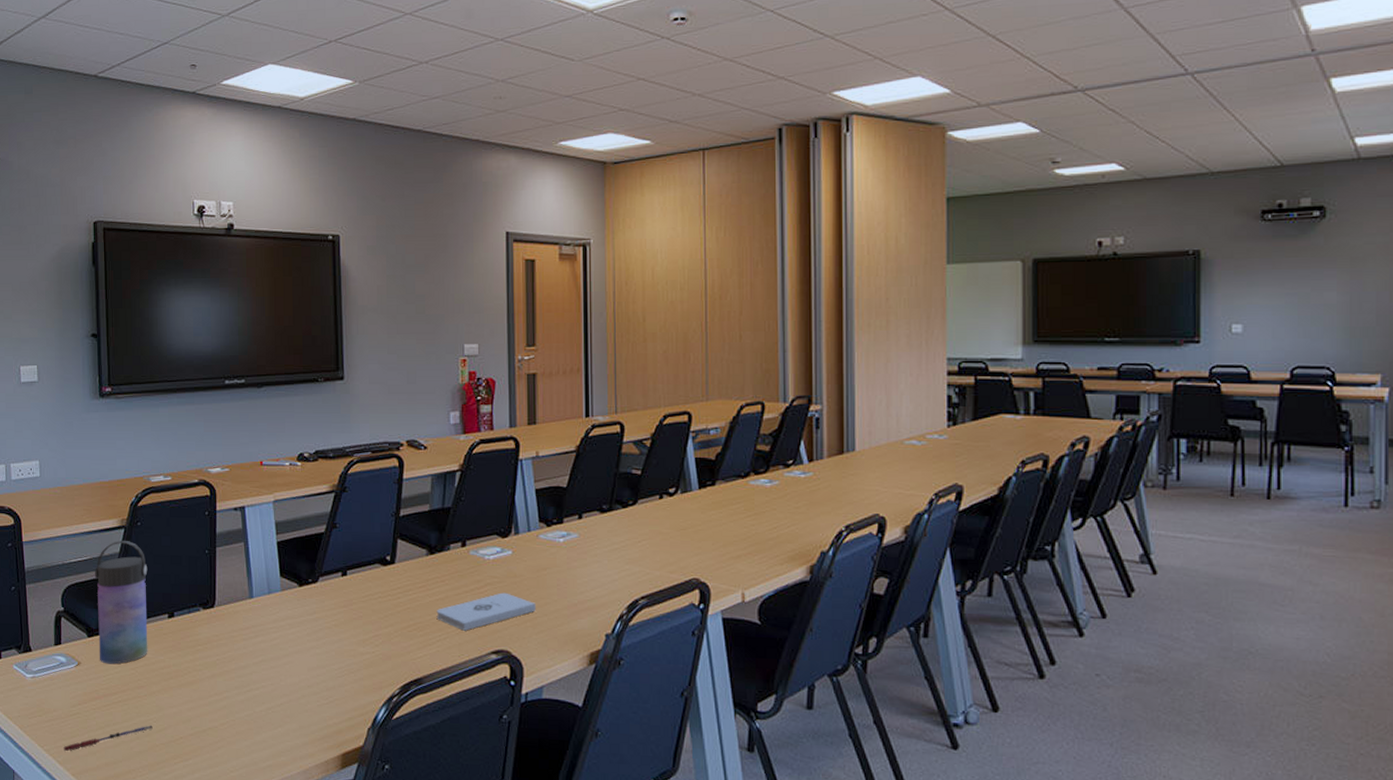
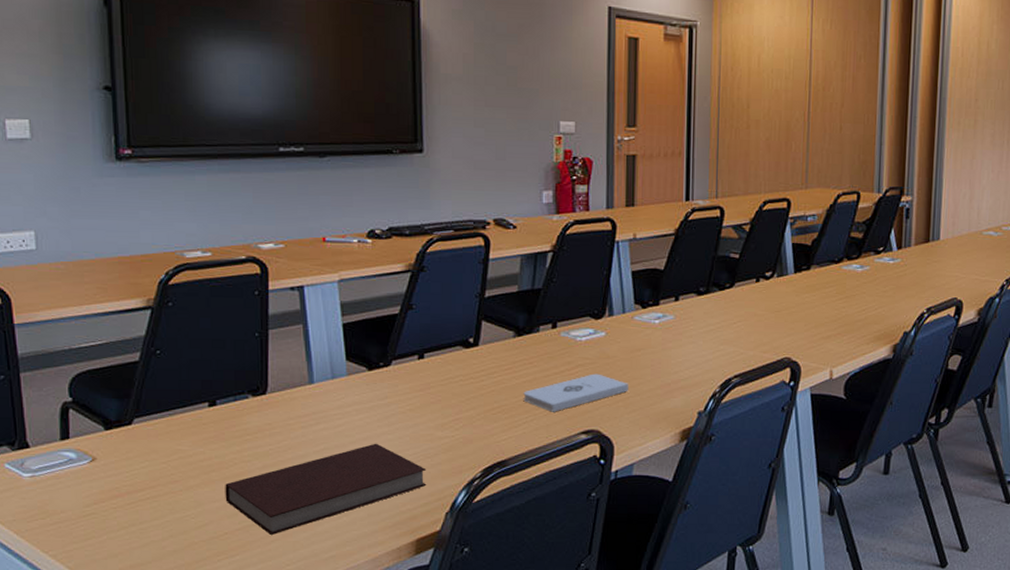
pen: present [63,725,153,752] -> none [75,522,190,556]
water bottle: present [94,541,148,665] -> none [112,323,184,459]
notebook: none [181,656,351,742] -> present [225,443,427,536]

